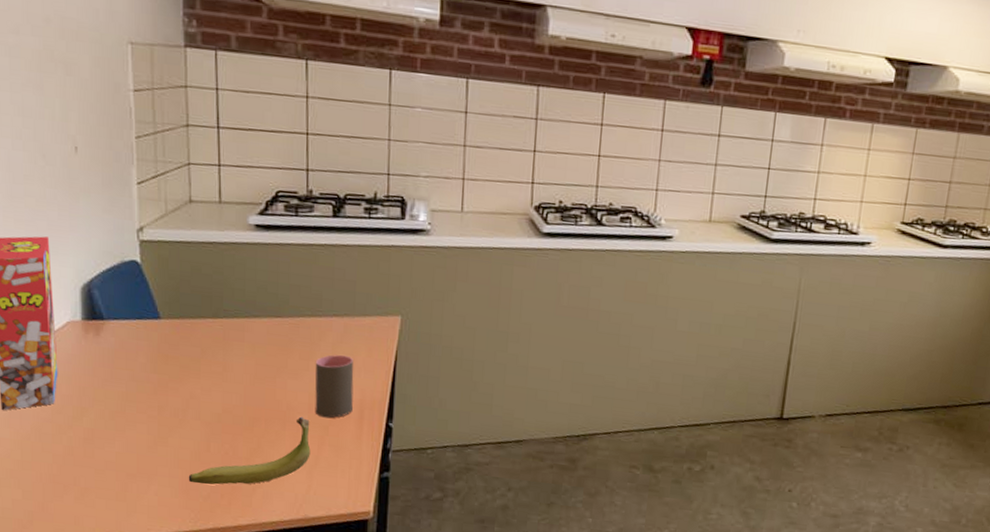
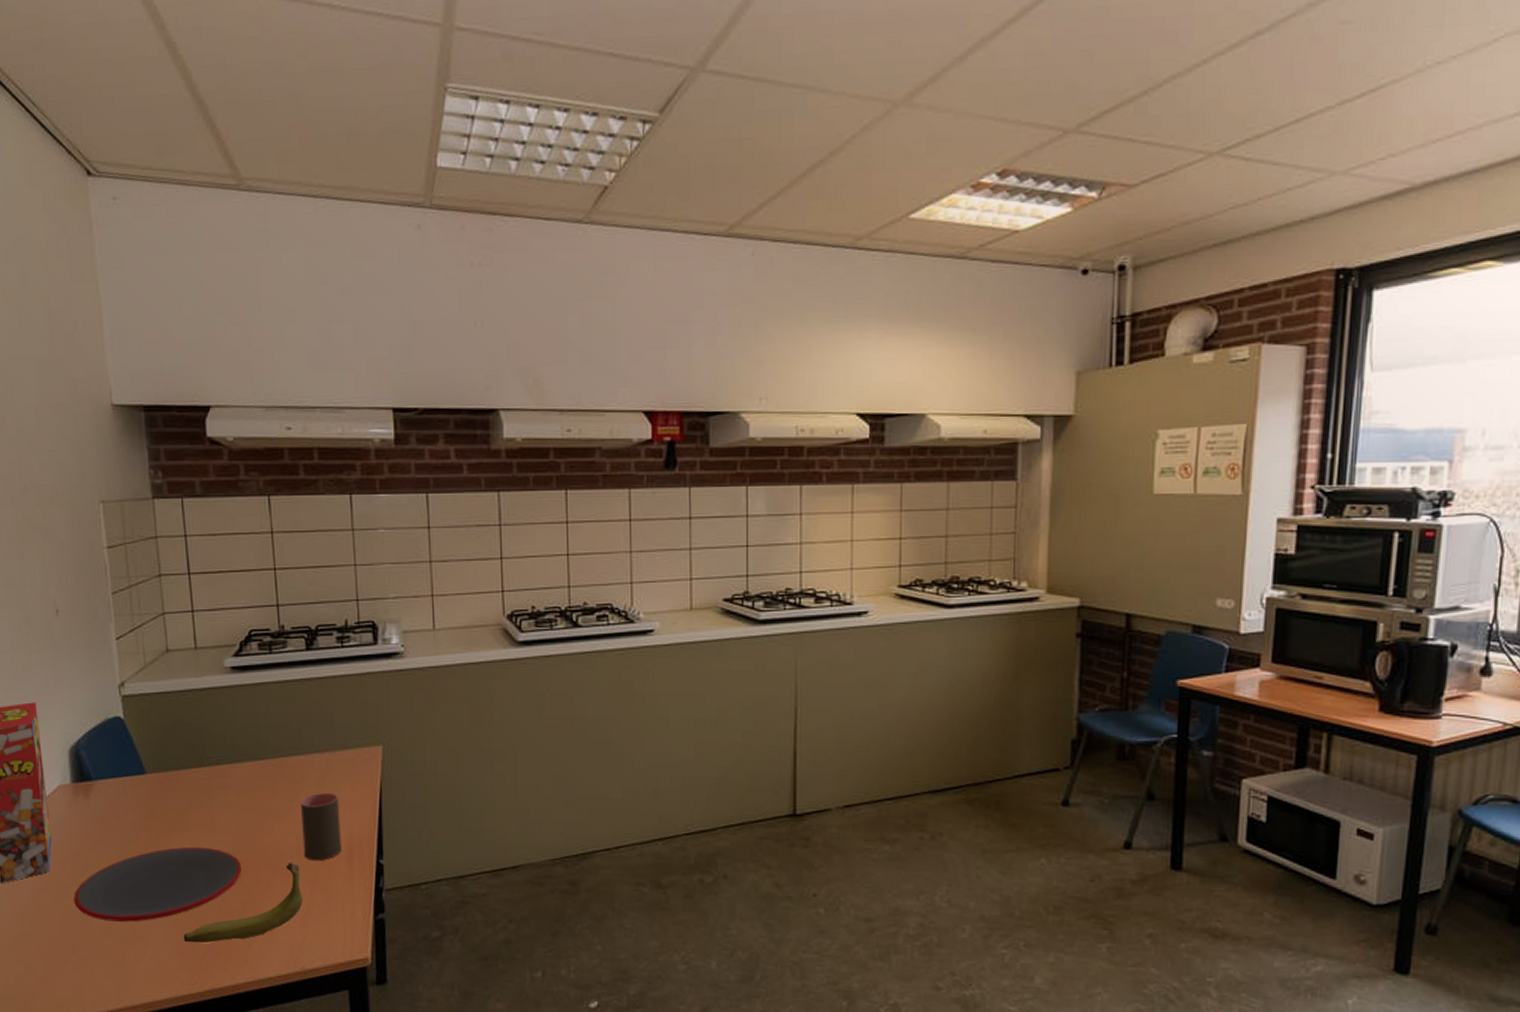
plate: none [78,392,253,459] -> present [74,846,242,922]

